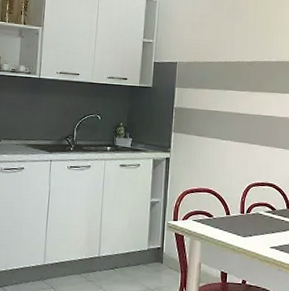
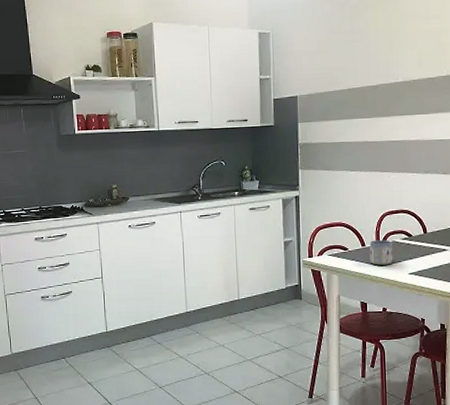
mug: none [233,210,257,237] -> present [369,240,393,265]

